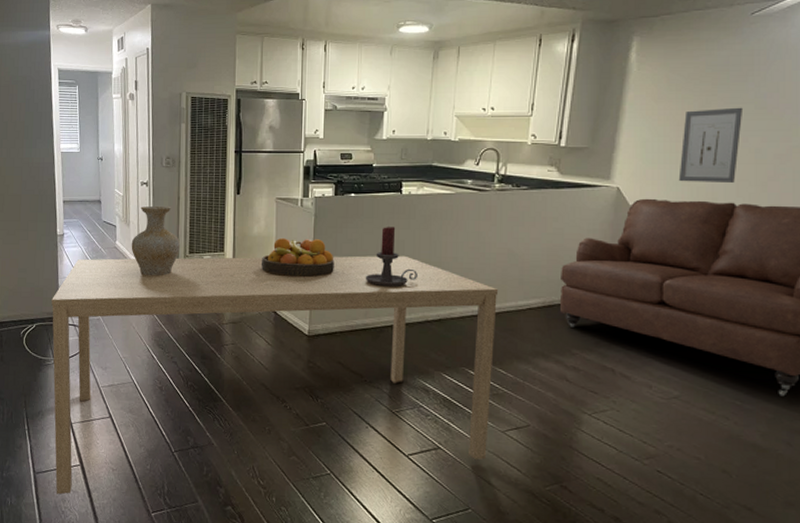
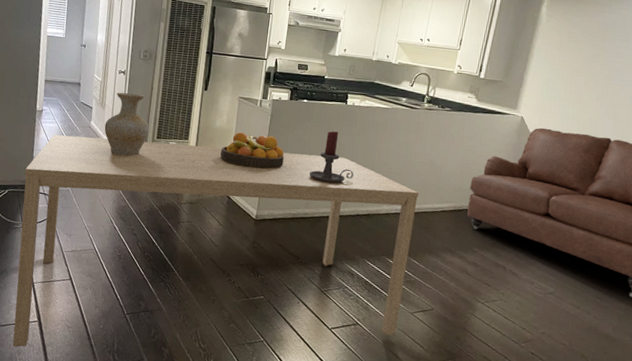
wall art: present [678,107,744,183] -> none [569,59,624,122]

